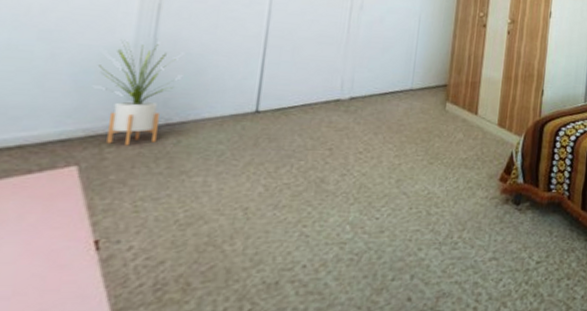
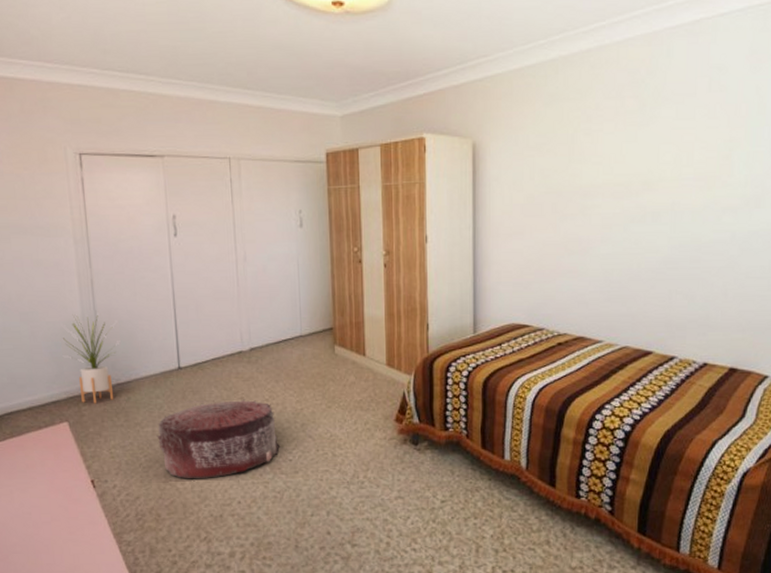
pouf: none [208,150,368,239] -> present [157,399,281,479]

